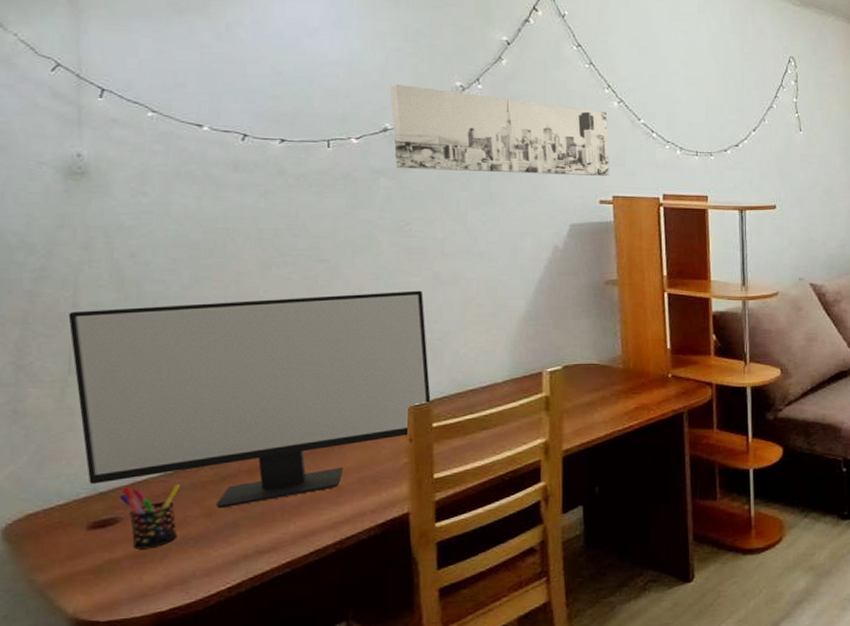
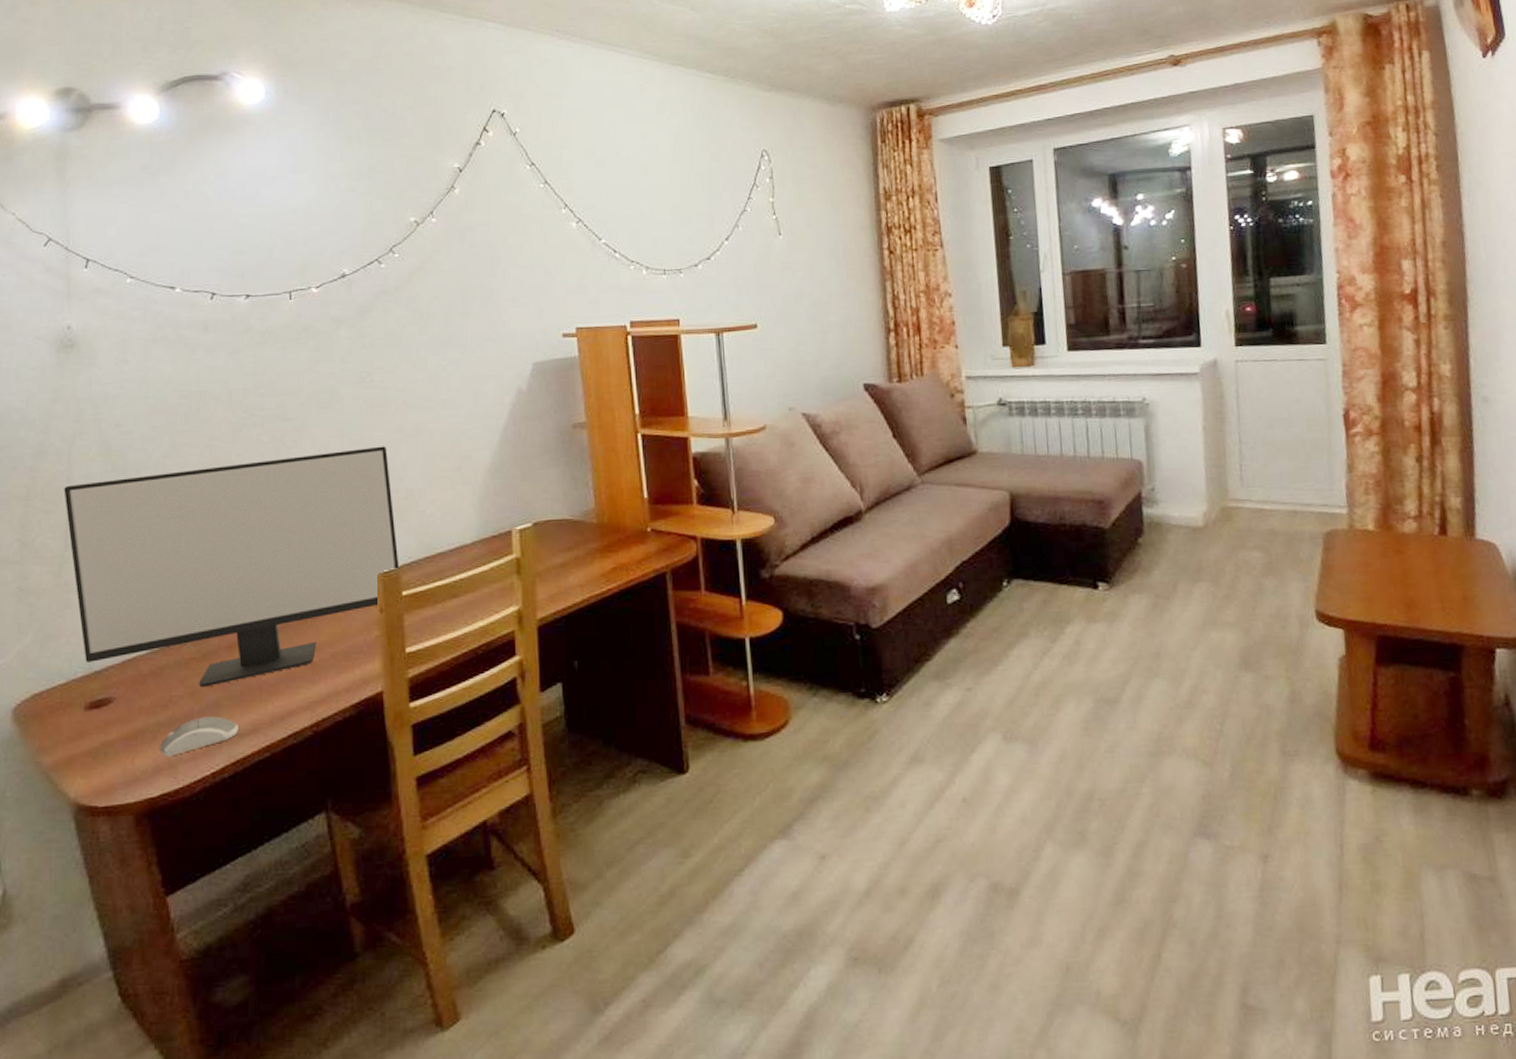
pen holder: present [120,484,181,550] -> none [112,662,166,731]
computer mouse: none [170,535,258,574] -> present [159,716,238,757]
wall art: present [390,83,609,176] -> none [346,225,571,316]

